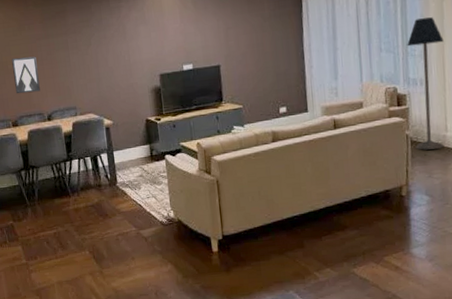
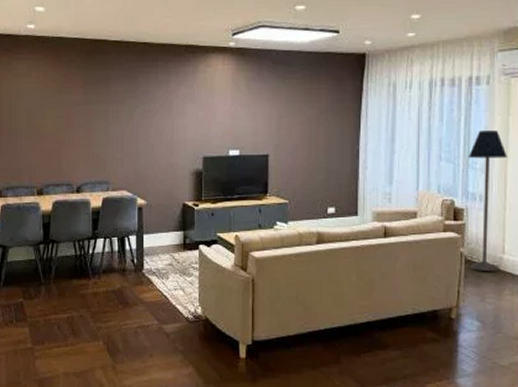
wall art: present [12,56,40,94] -> none [46,121,72,160]

